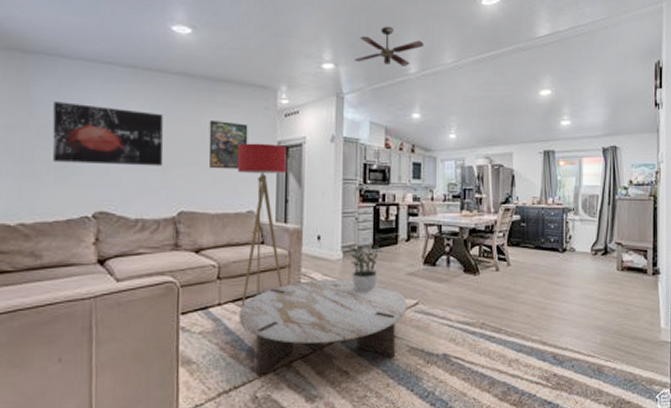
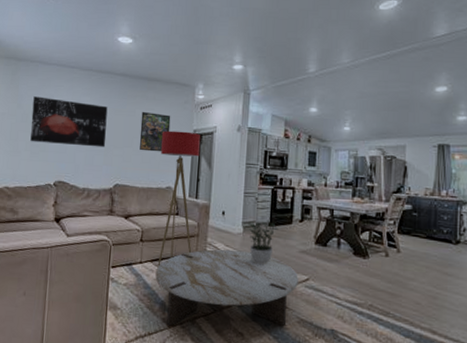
ceiling fan: present [354,26,424,67] -> none [261,32,323,66]

